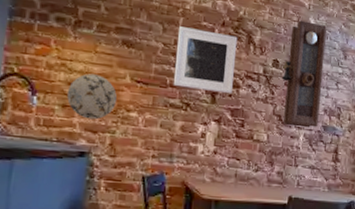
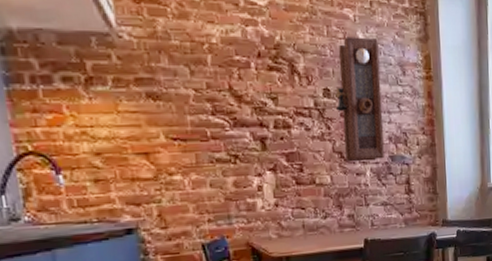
decorative plate: present [67,73,117,120] -> none [96,138,155,191]
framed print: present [173,26,238,94] -> none [209,66,283,138]

